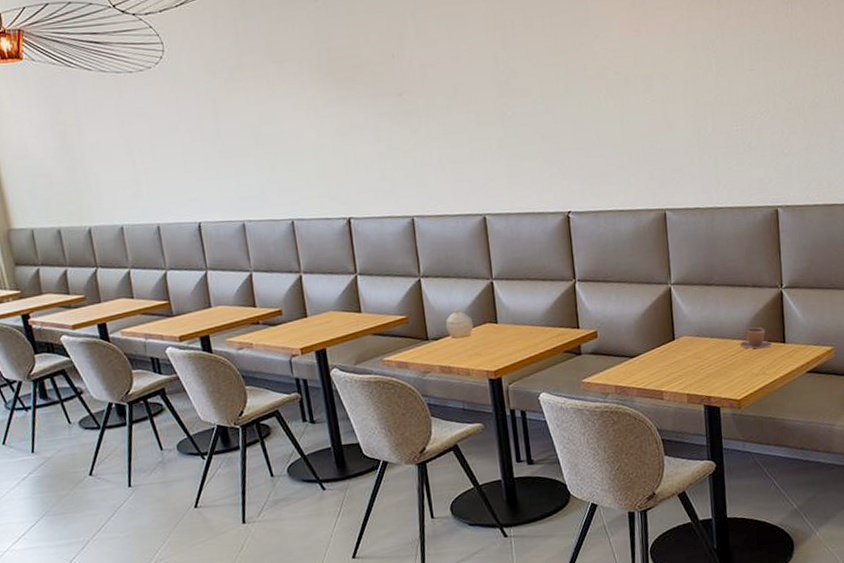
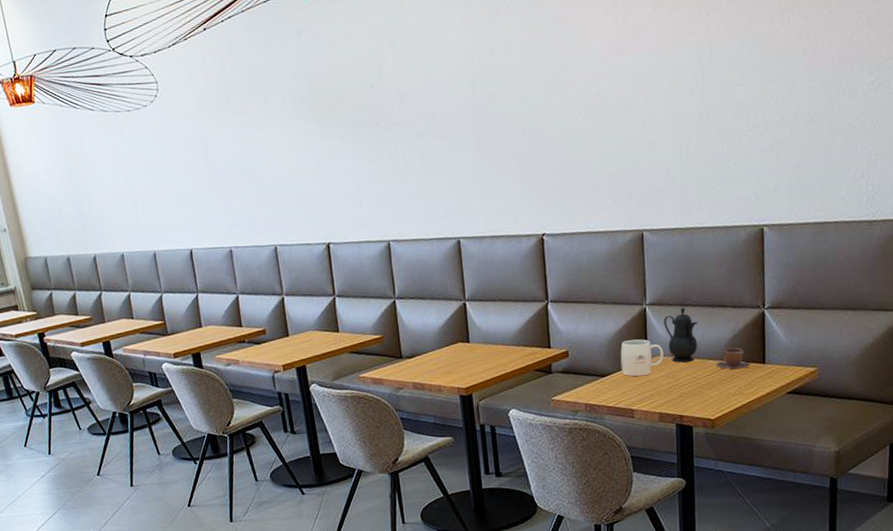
sugar bowl: present [445,309,474,339] -> none [419,329,446,357]
mug: none [647,319,690,358] -> present [620,339,664,377]
coffeepot: none [688,287,721,343] -> present [663,307,698,363]

